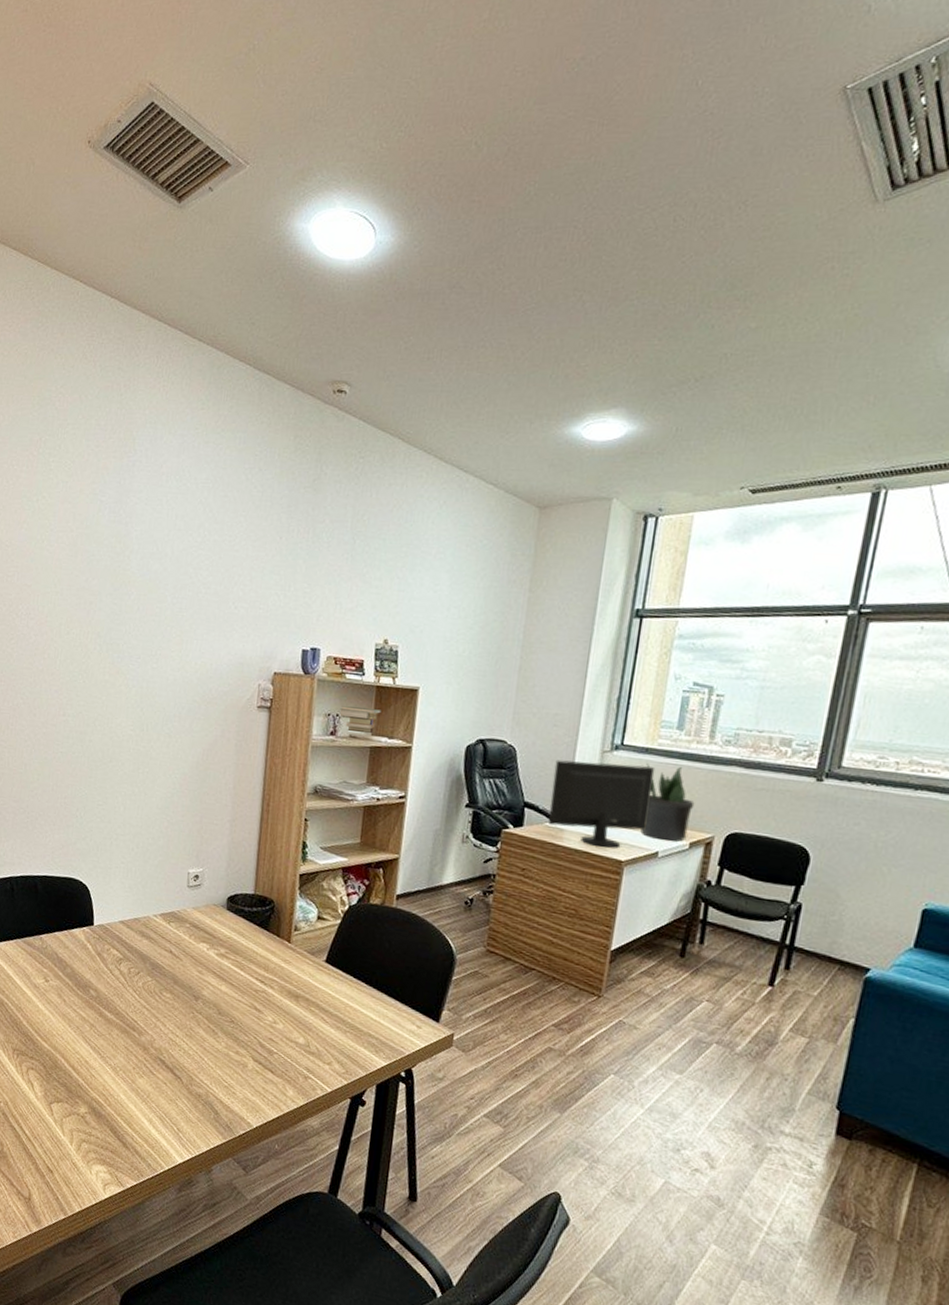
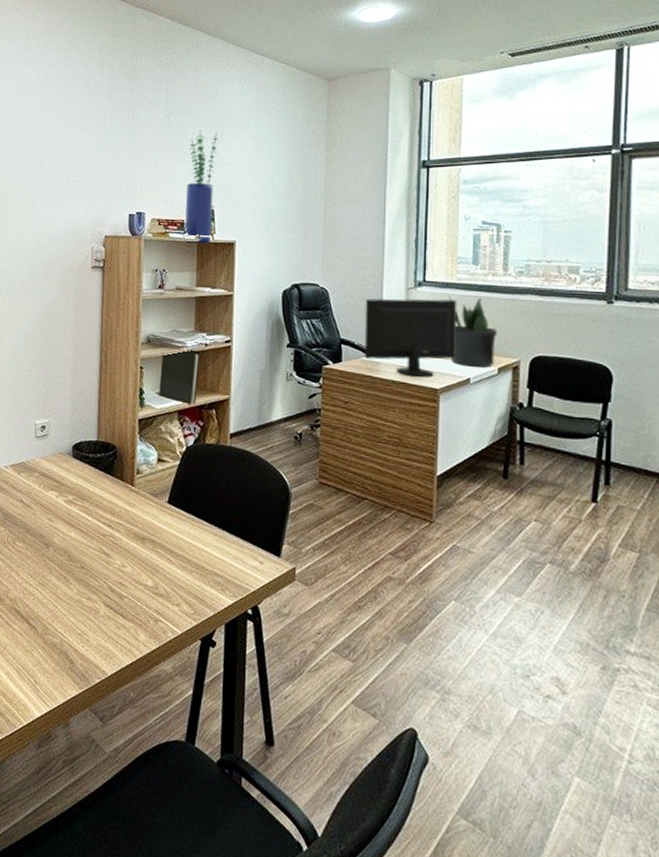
binder: none [323,801,371,862] -> present [159,348,201,404]
books: present [340,706,382,734] -> none [166,262,203,286]
vase: none [362,557,409,690] -> present [184,130,218,245]

